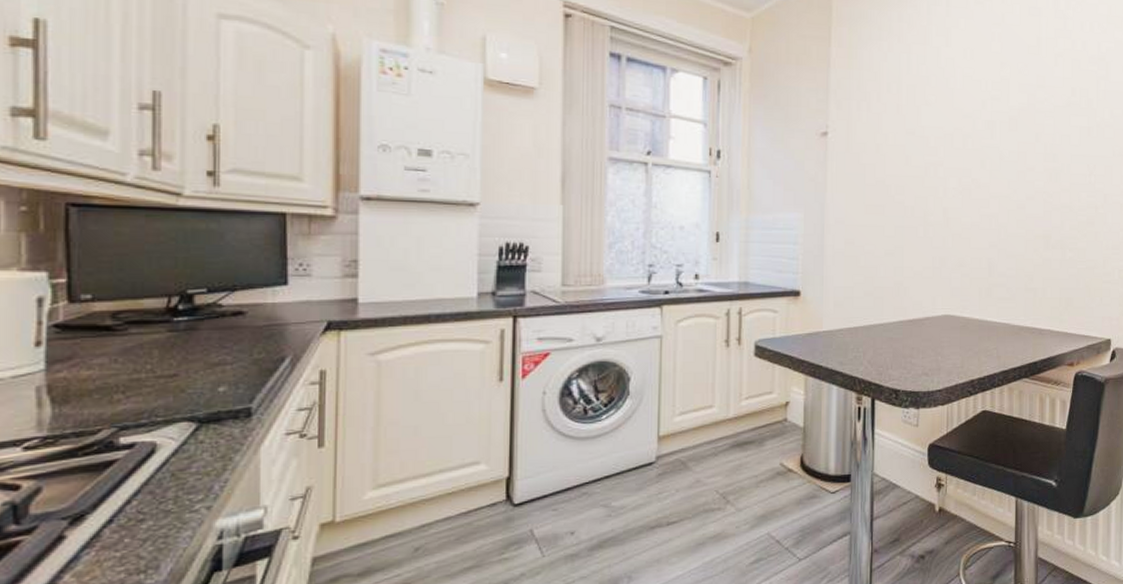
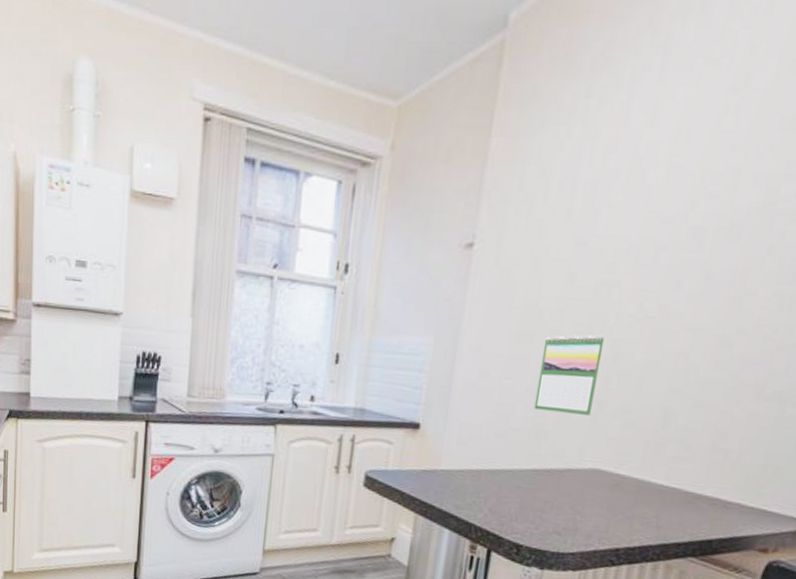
calendar: none [893,204,939,271] -> present [533,334,606,416]

